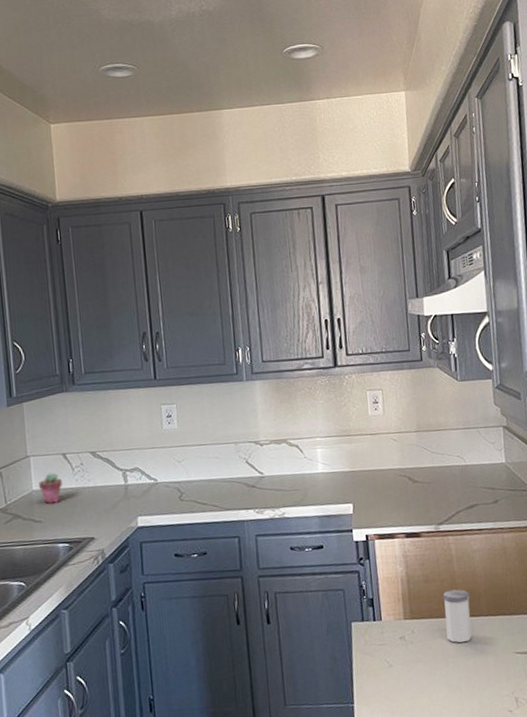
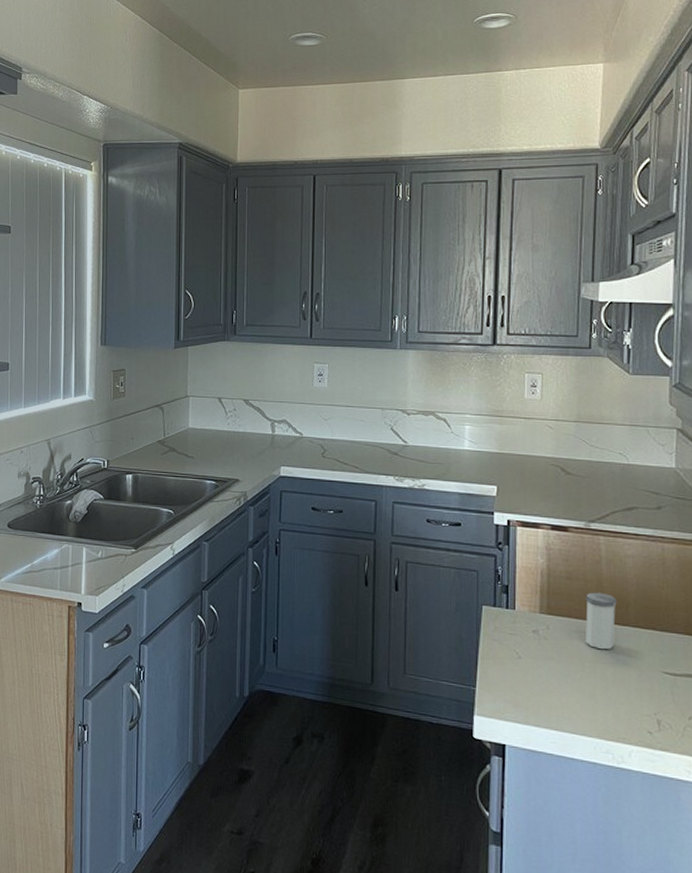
potted succulent: present [39,472,62,504] -> none [195,414,215,442]

